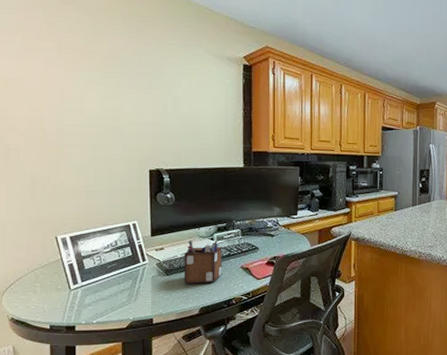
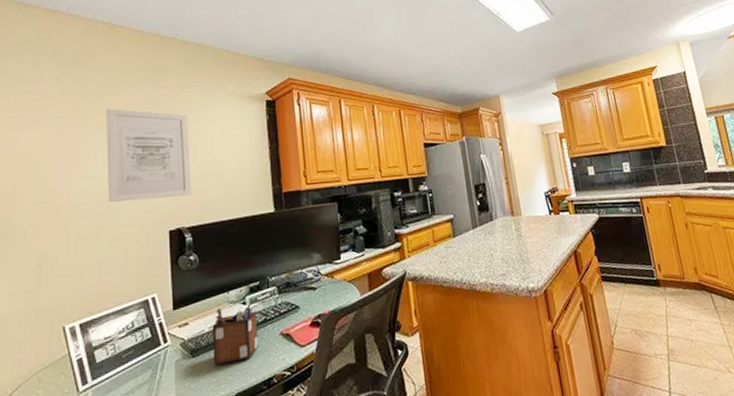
wall art: none [92,48,171,142] -> present [106,108,192,202]

